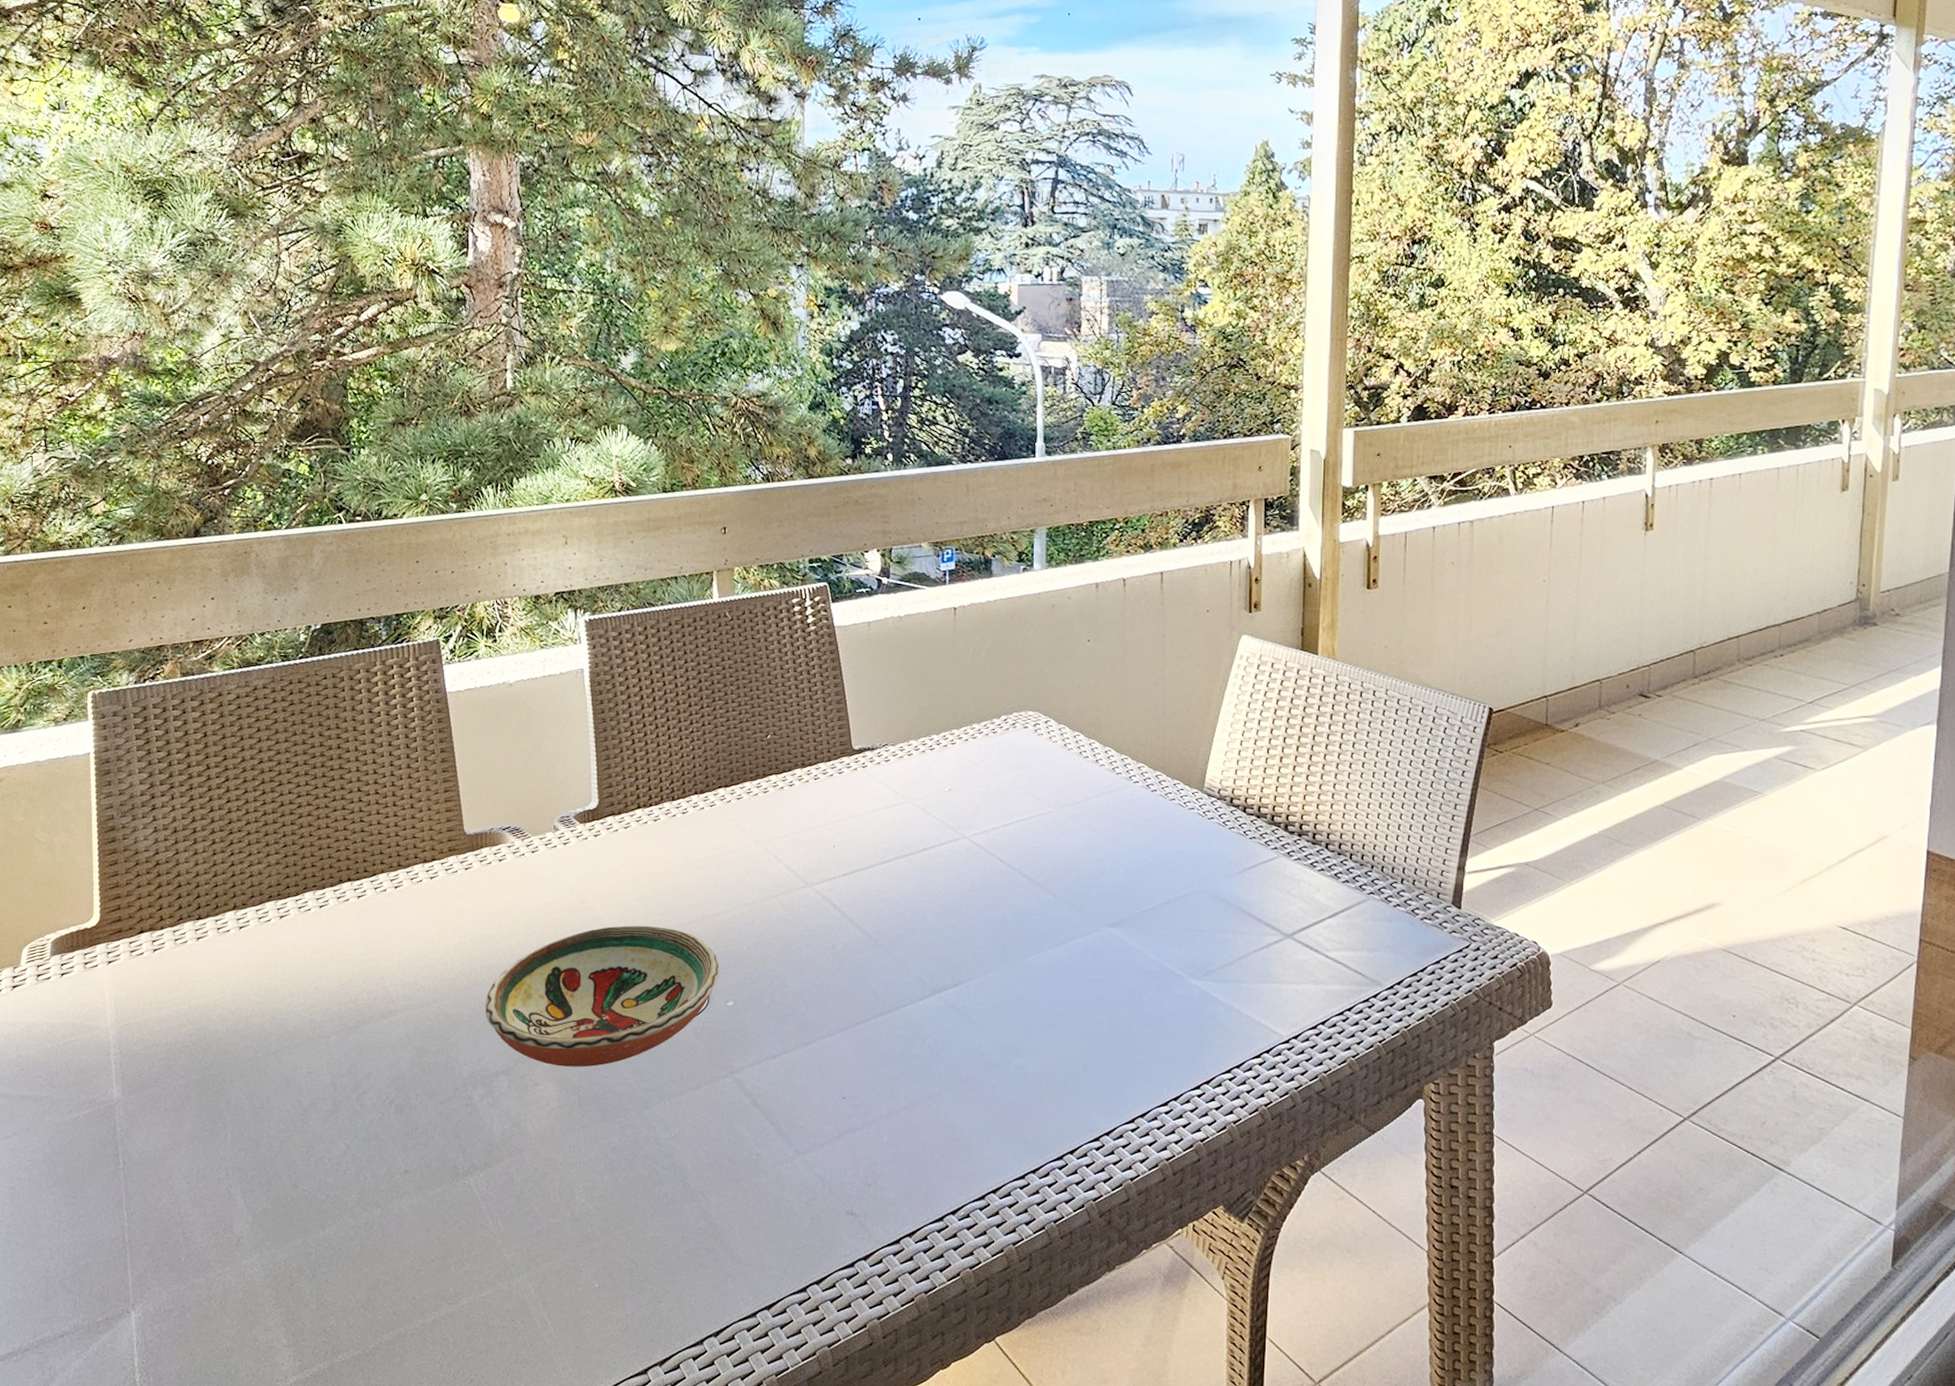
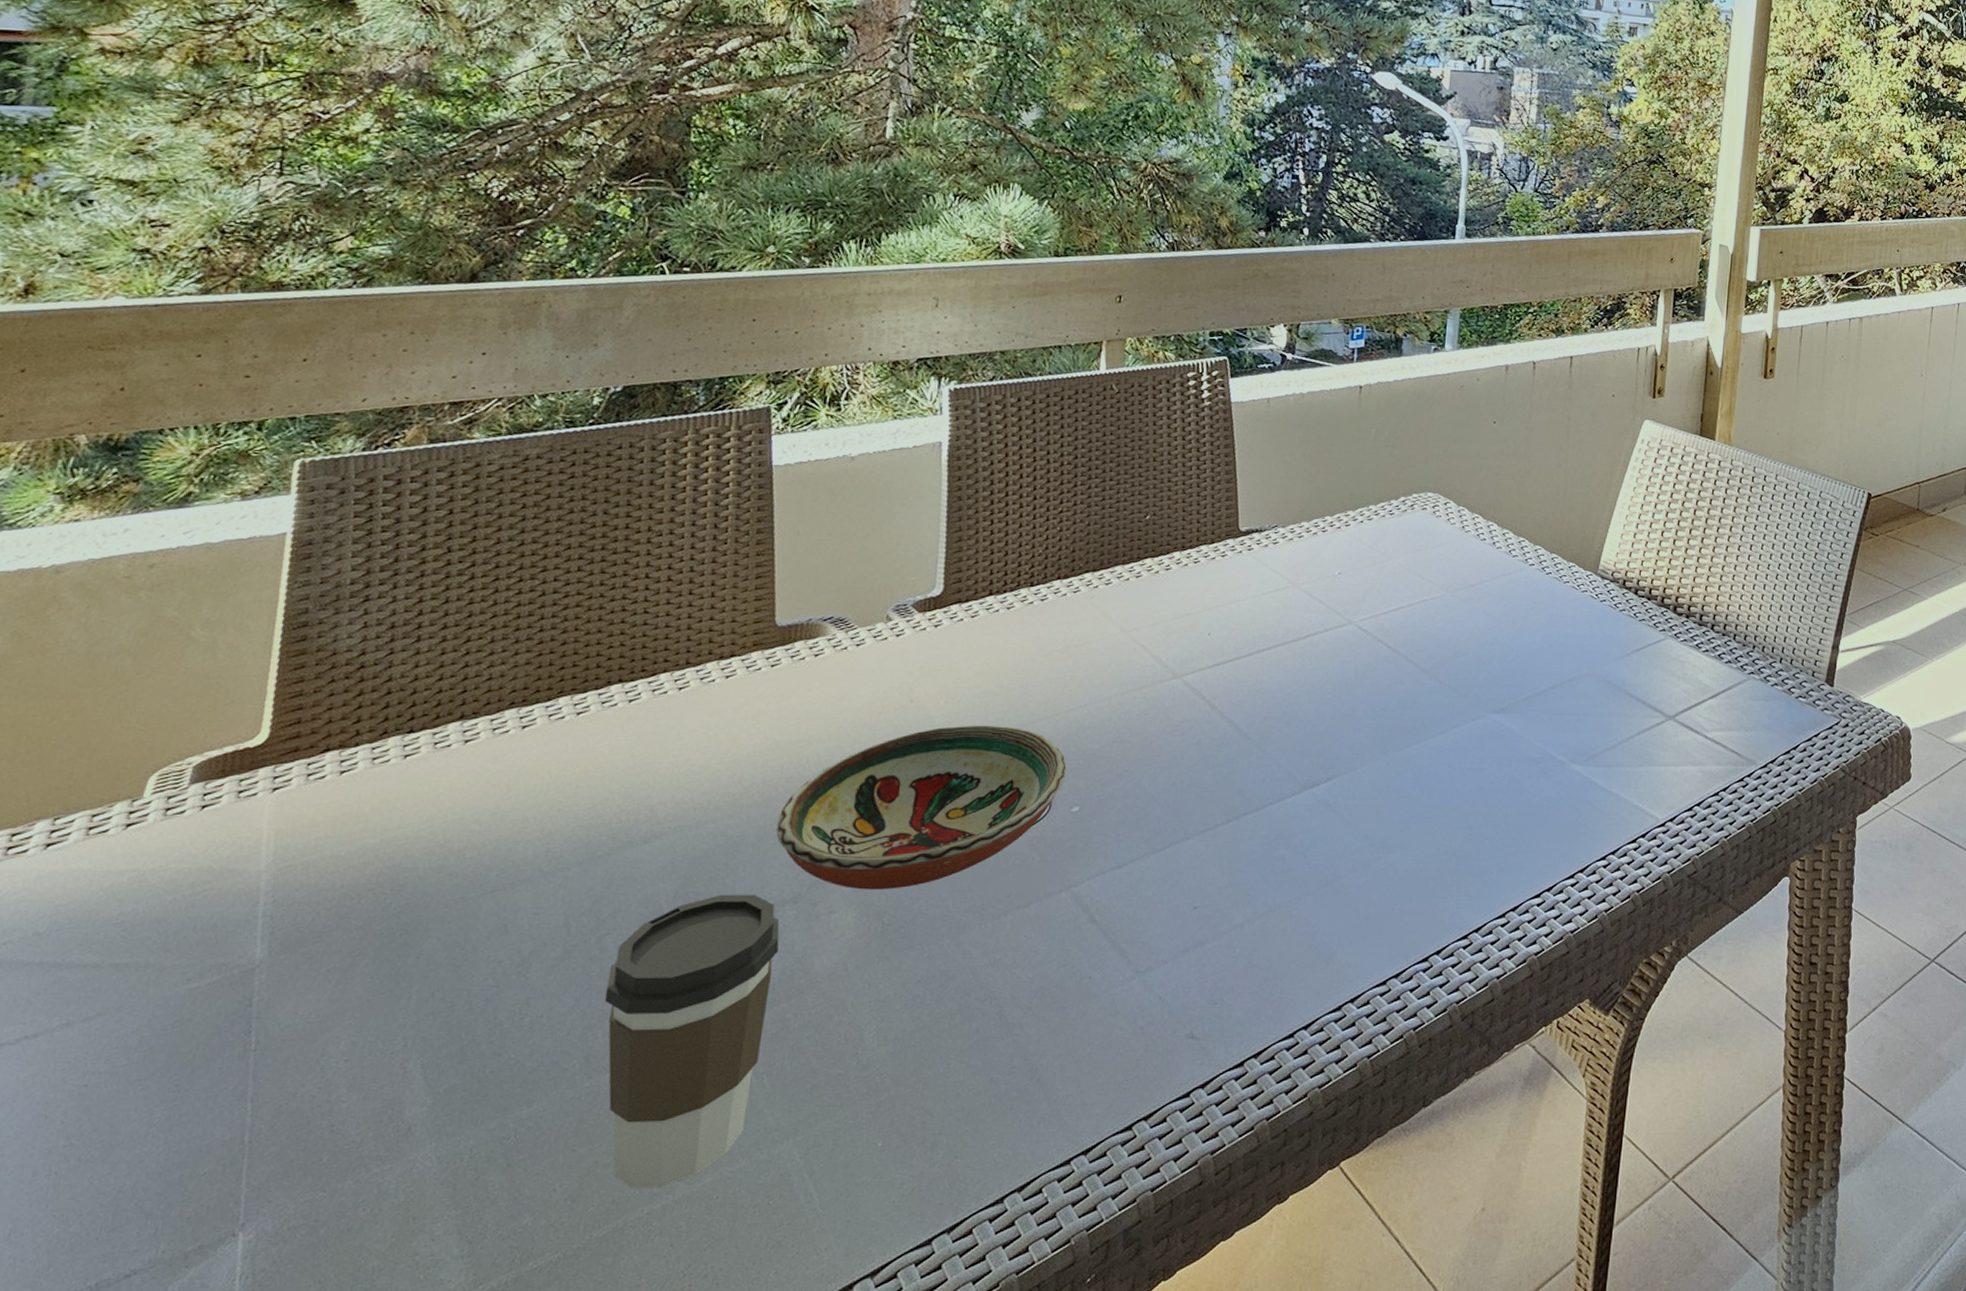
coffee cup: none [368,1064,498,1304] -> present [604,894,780,1188]

